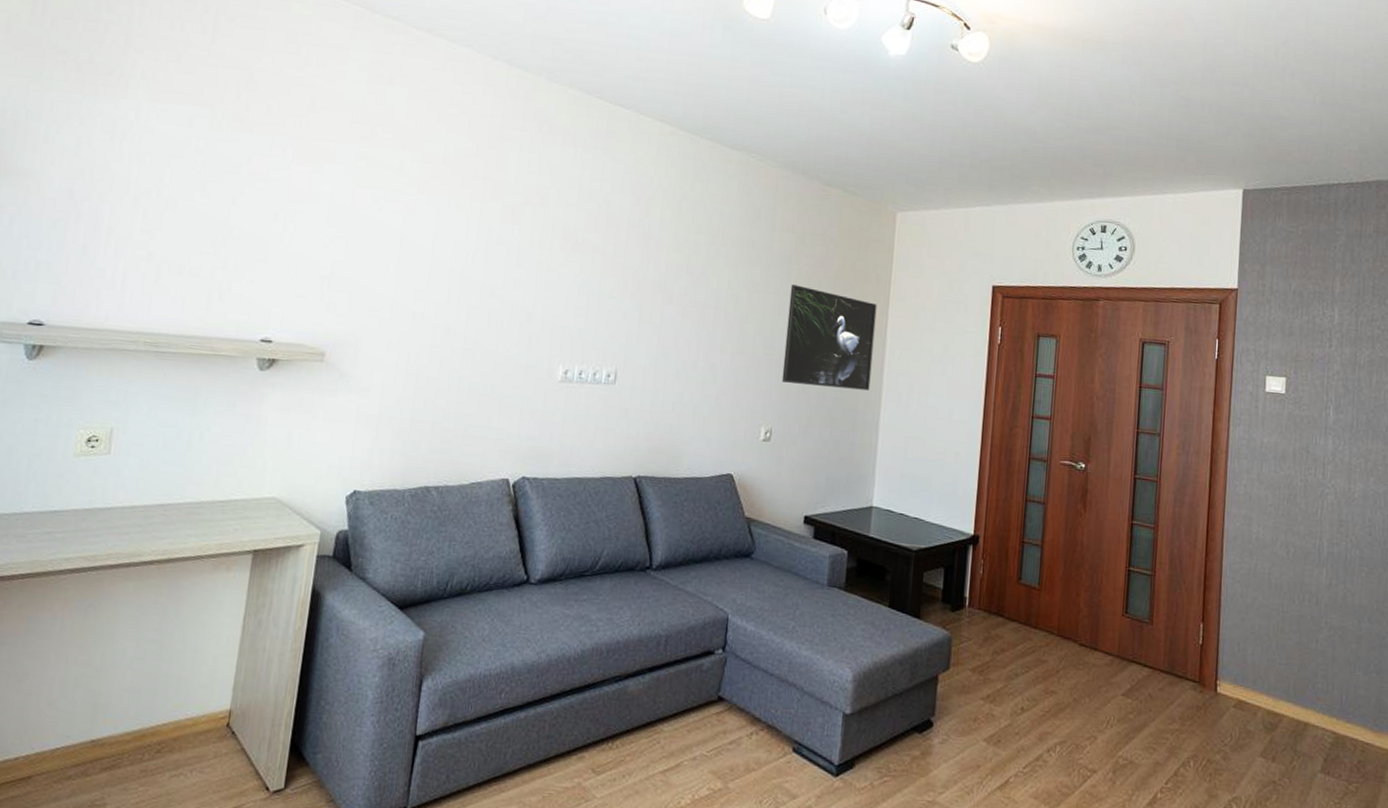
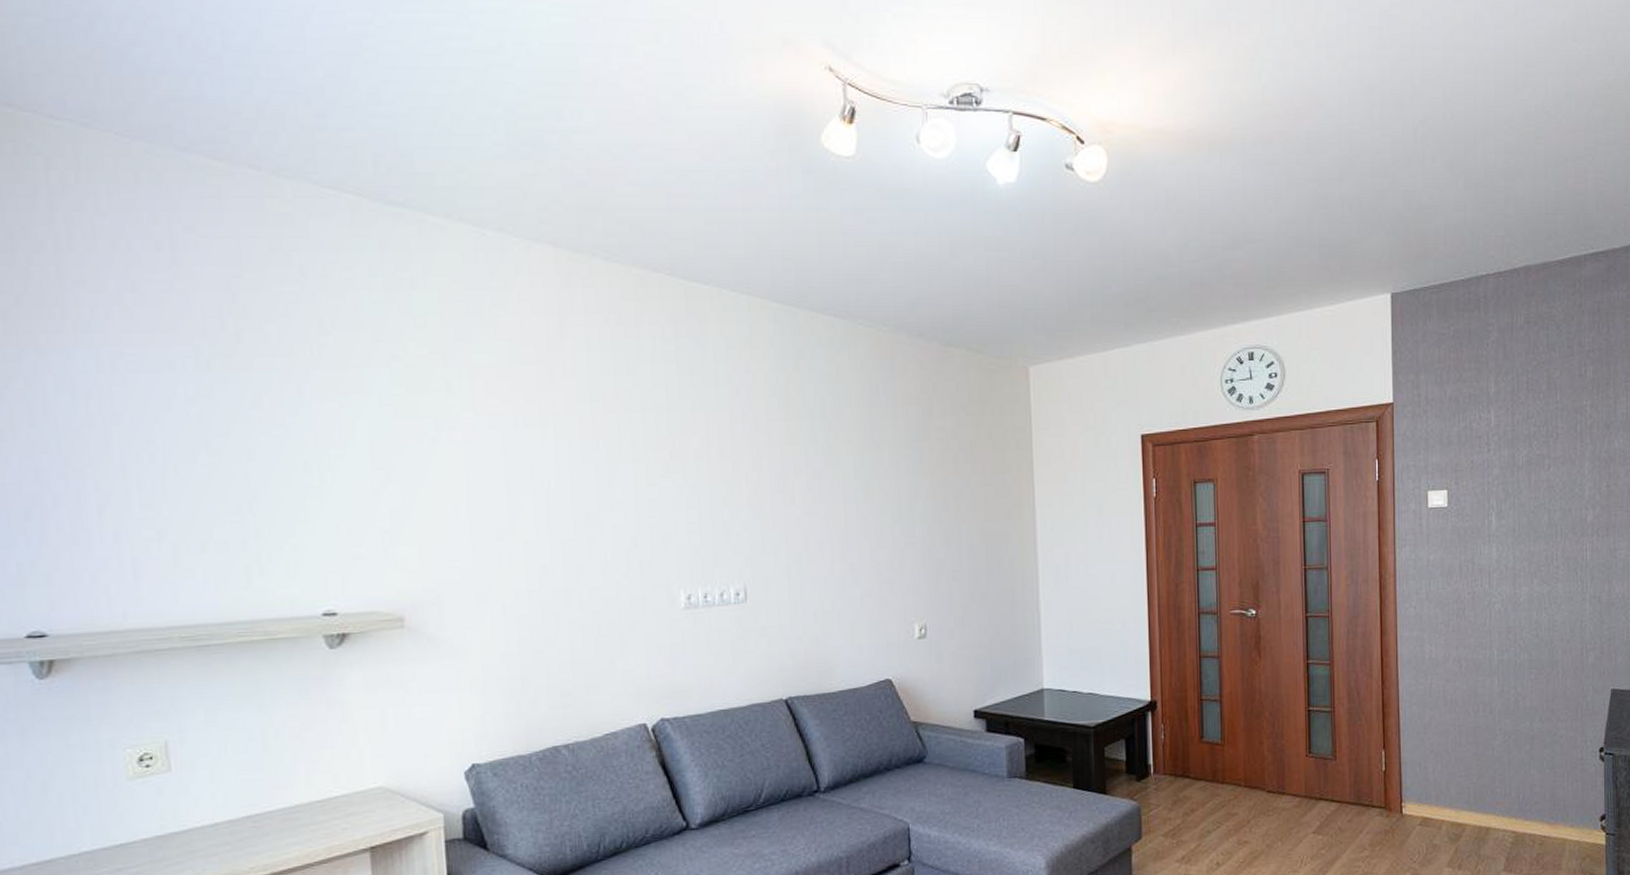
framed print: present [781,285,877,391] -> none [924,463,1025,572]

